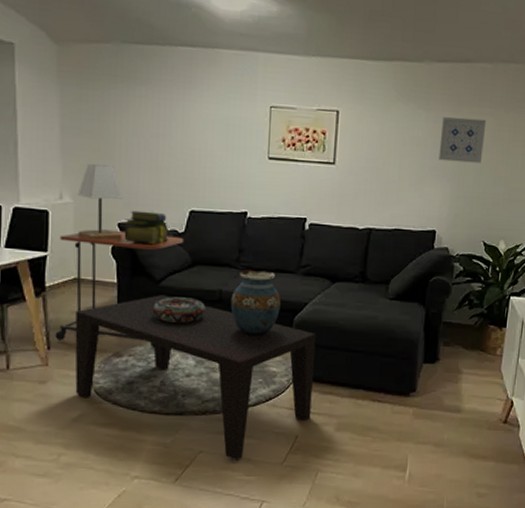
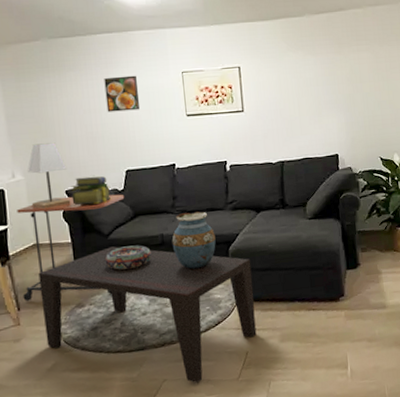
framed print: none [178,99,217,143] -> present [104,75,141,113]
wall art: present [438,117,487,164] -> none [328,55,367,95]

